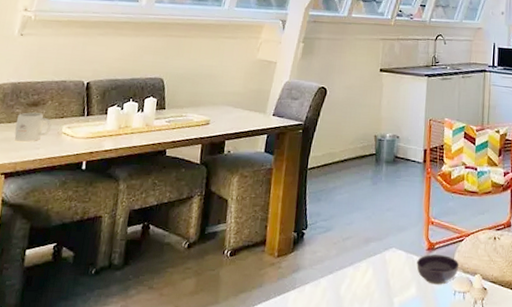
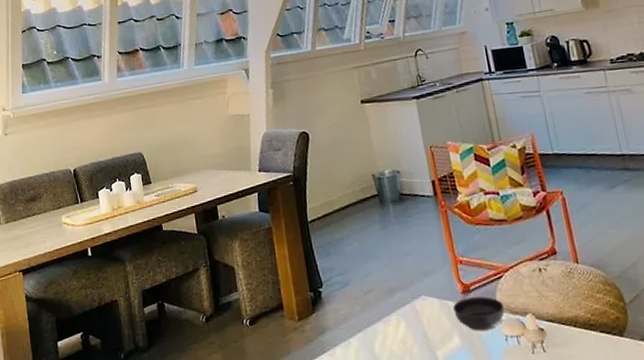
mug: present [14,112,52,143] -> none [20,207,52,239]

